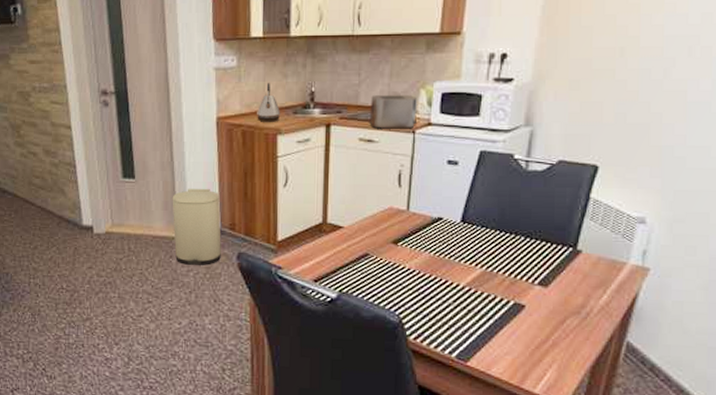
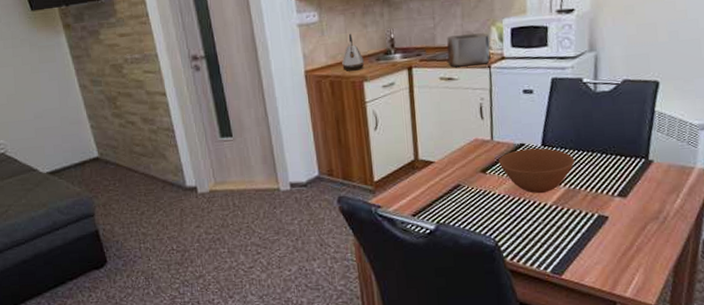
pedal bin: present [172,188,221,265] -> none [270,138,323,214]
bowl: none [413,224,495,273] -> present [499,148,575,194]

